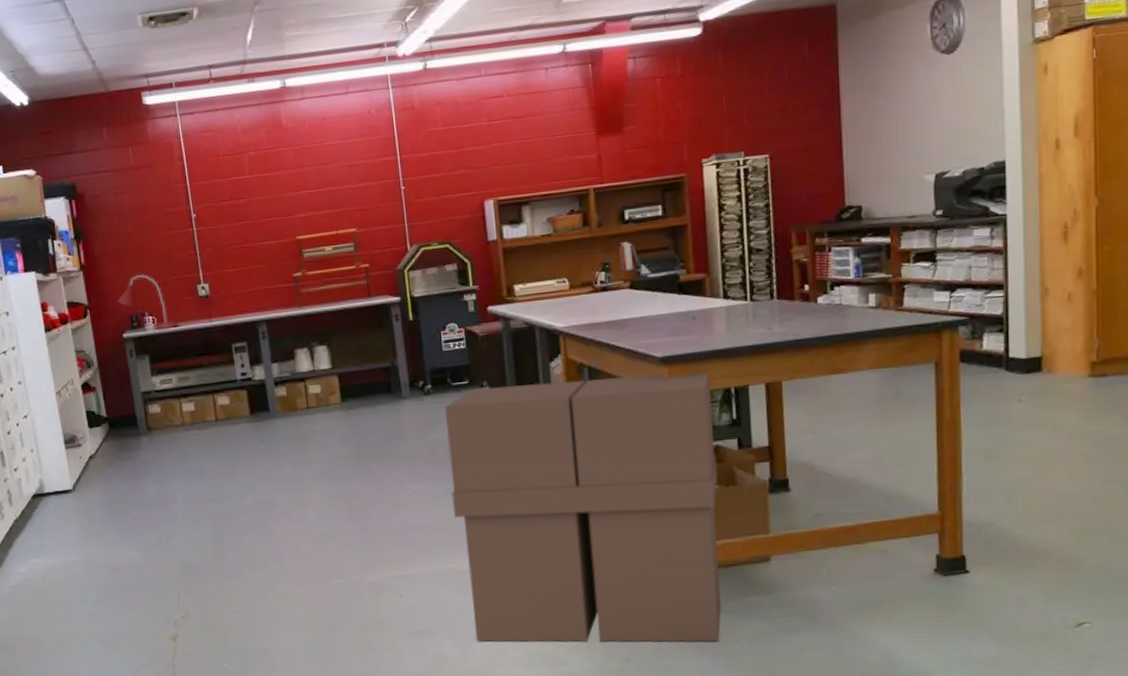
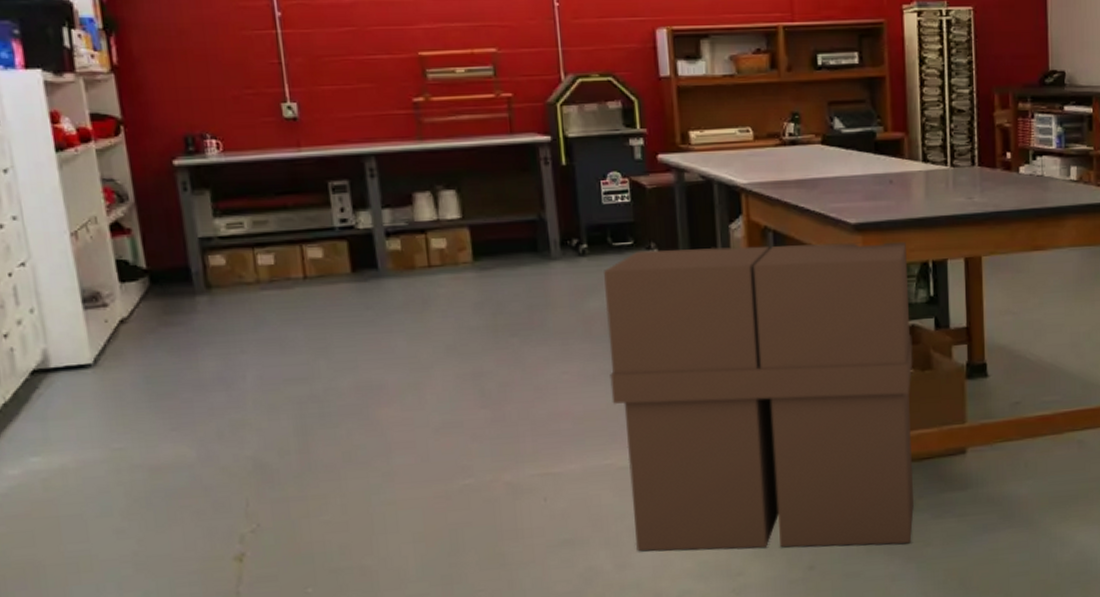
desk lamp: present [117,275,180,330] -> none [165,85,255,158]
books: present [619,241,642,272] -> none [810,89,836,124]

